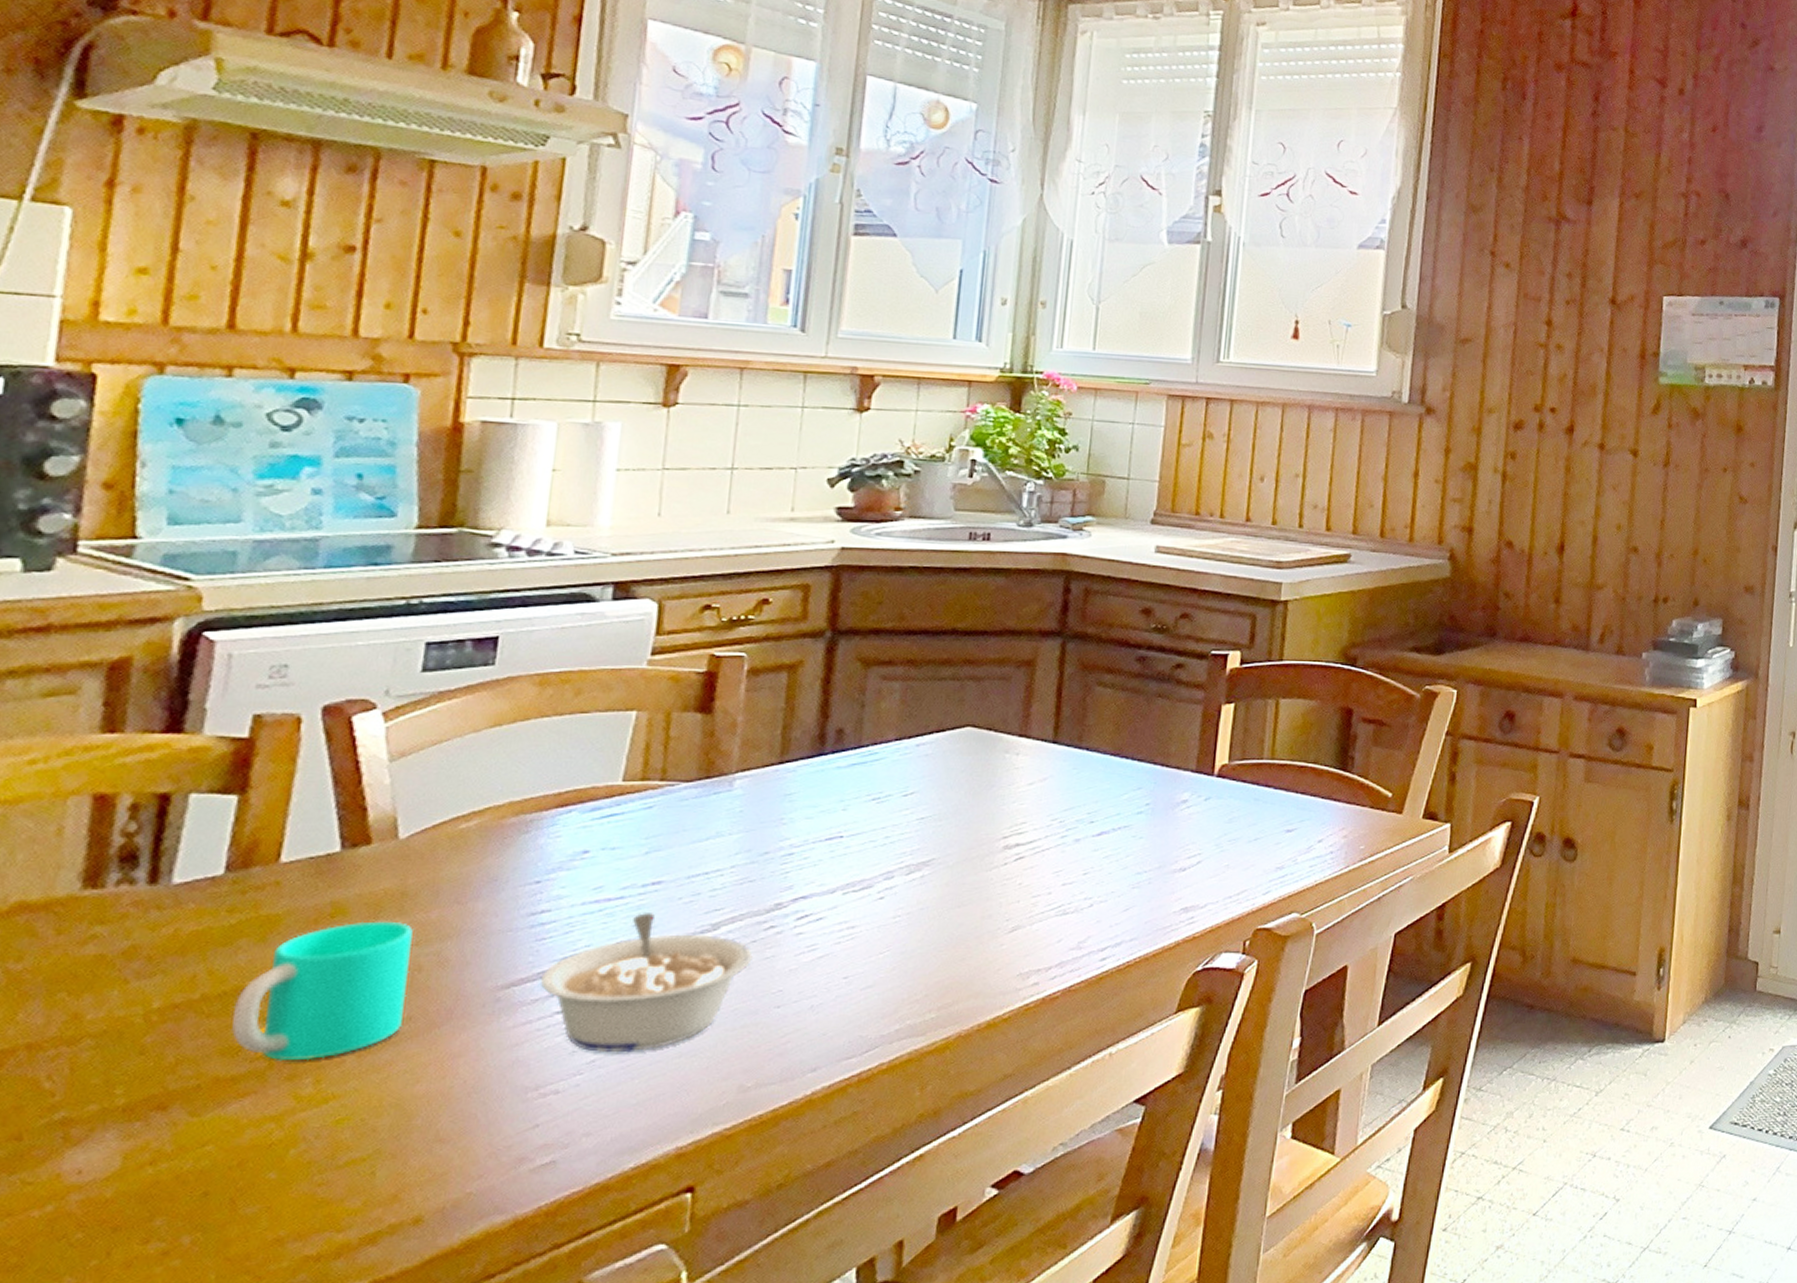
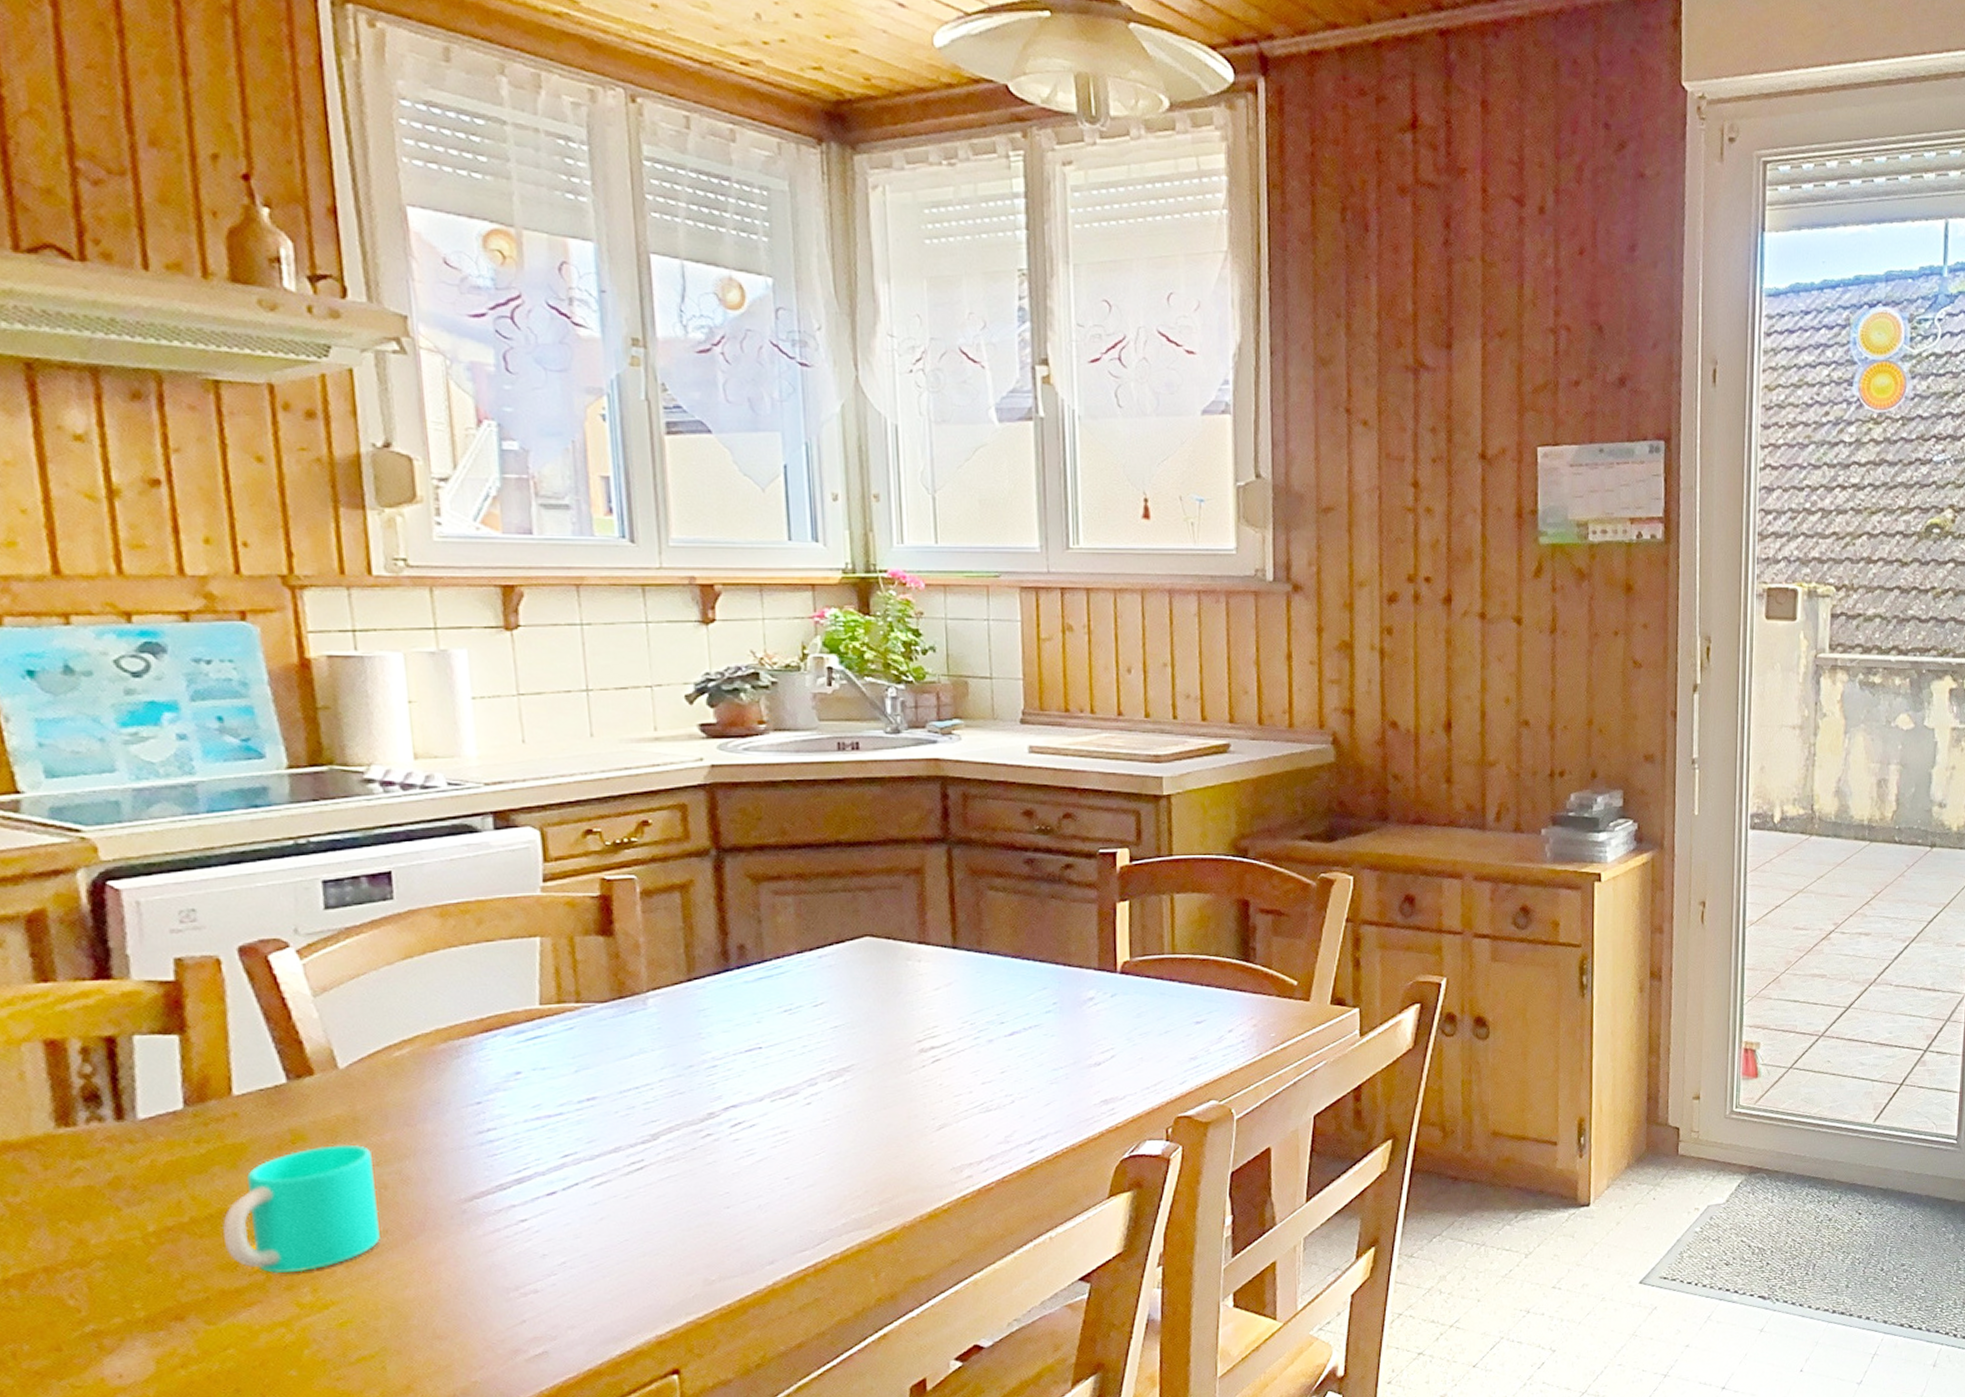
legume: present [541,913,754,1053] -> none [500,1127,697,1255]

